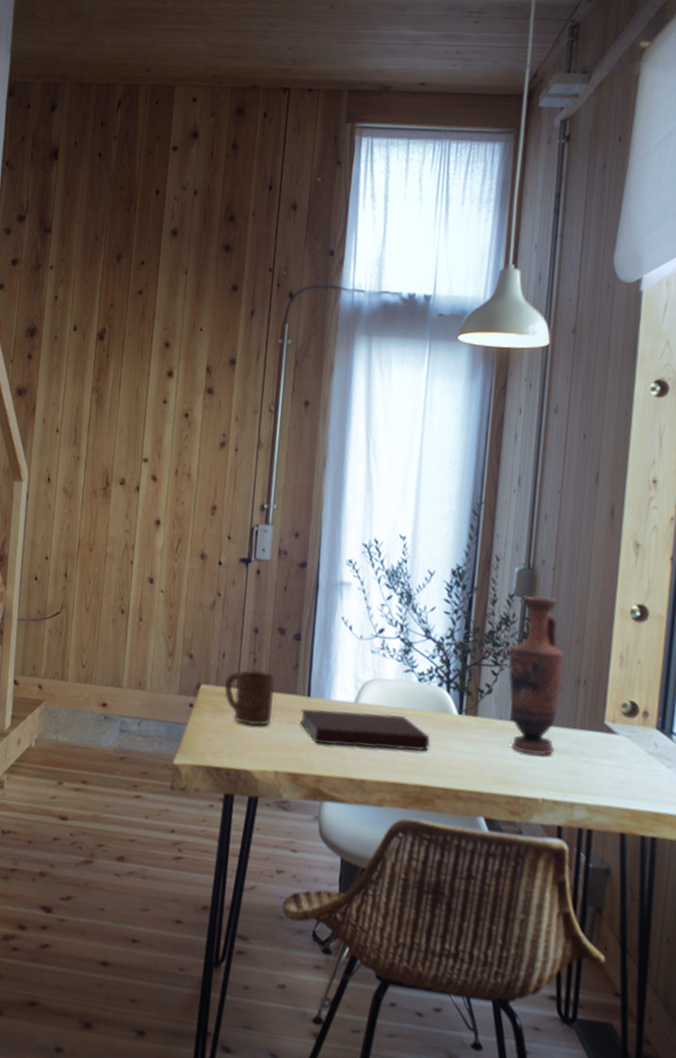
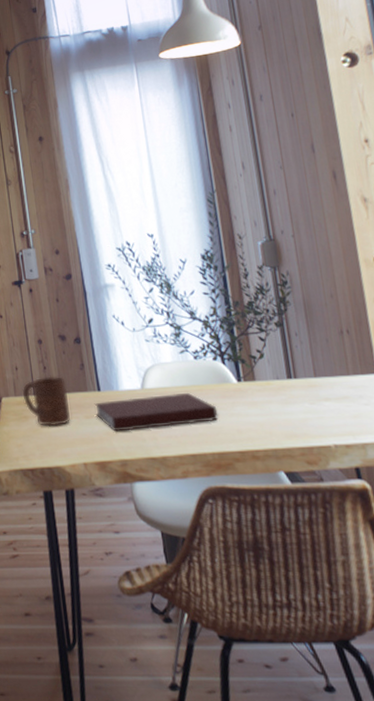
vase: present [507,596,565,755] -> none [269,262,335,406]

